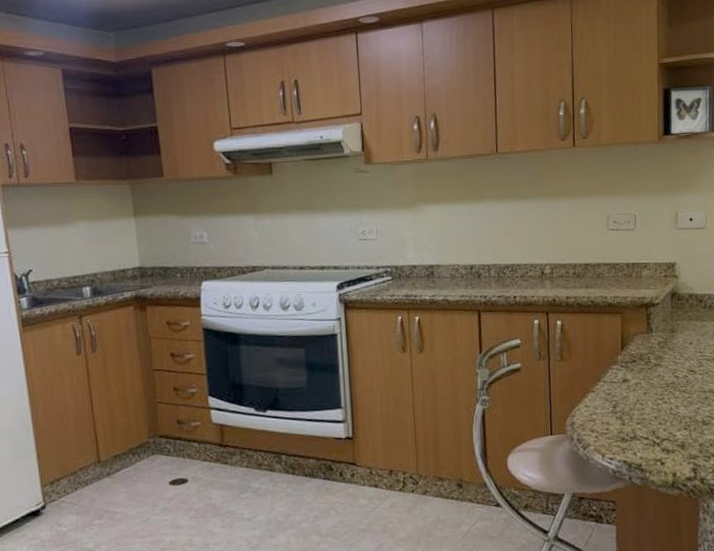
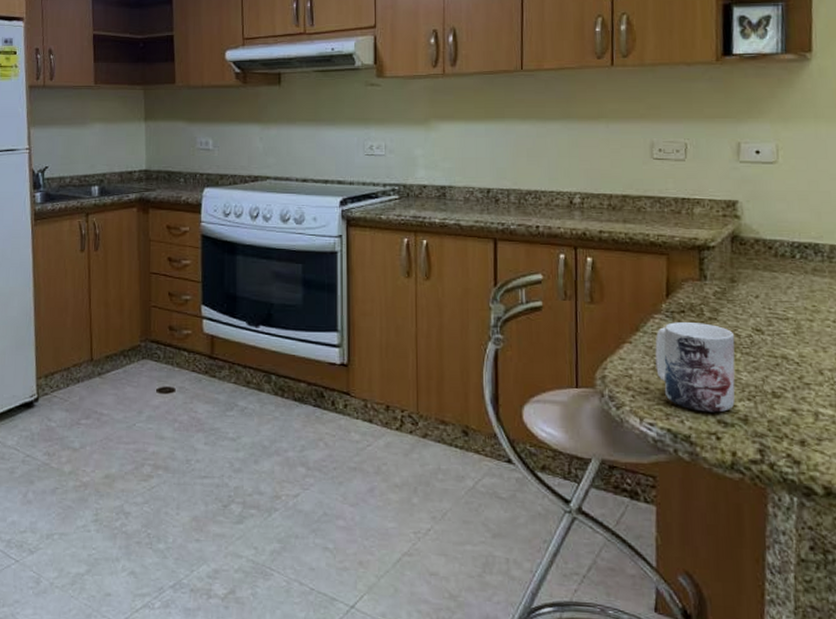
mug: none [613,369,675,444] -> present [655,322,735,413]

